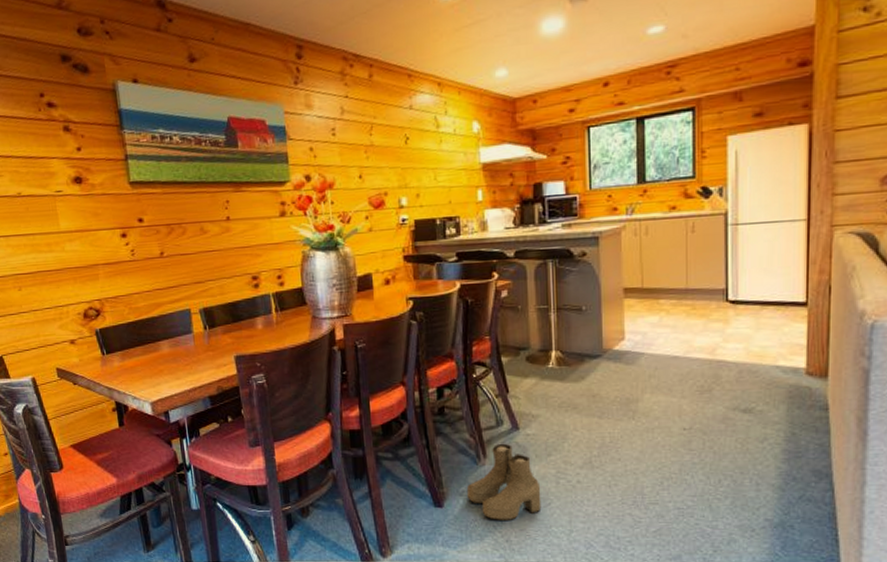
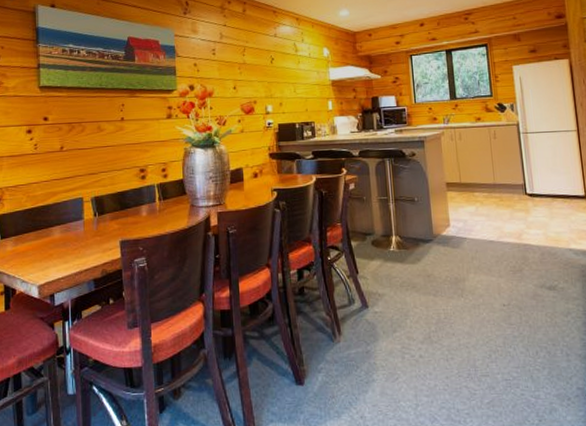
boots: present [466,443,542,520] -> none [324,320,391,397]

